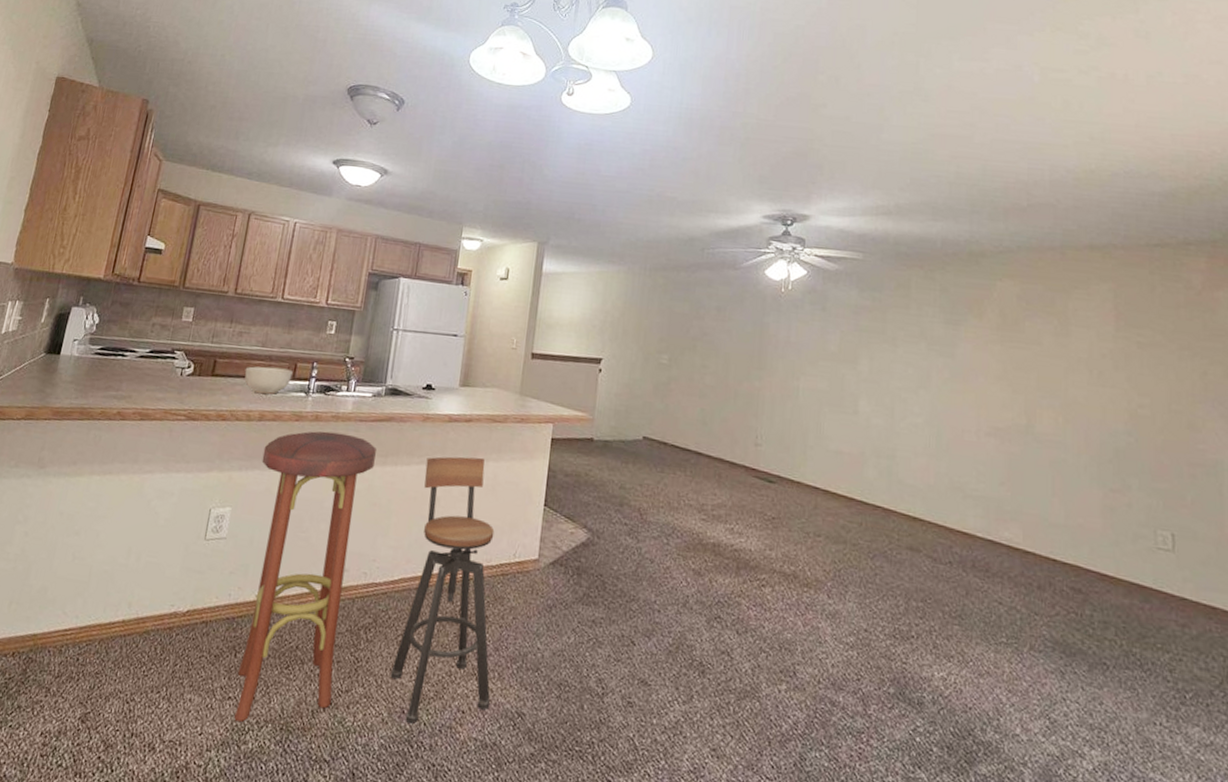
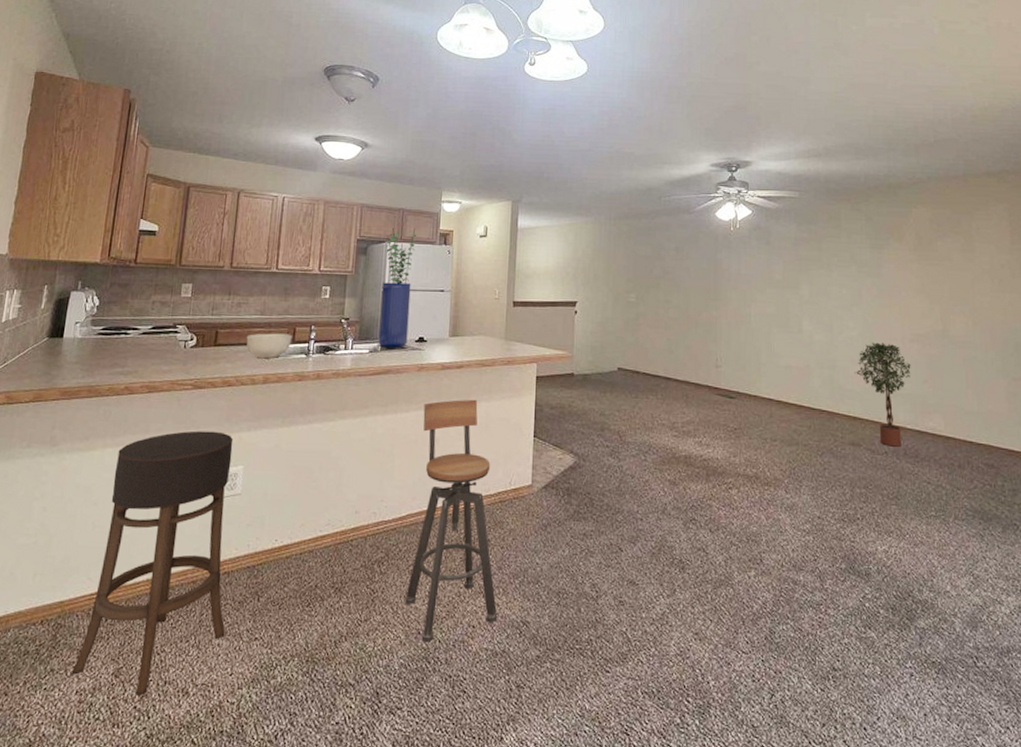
bar stool: none [38,464,223,745] -> present [71,430,234,696]
bar stool: present [234,431,376,723] -> none [262,388,377,660]
vase: none [382,262,433,394] -> present [378,227,417,348]
potted tree: none [917,432,986,557] -> present [854,342,911,447]

